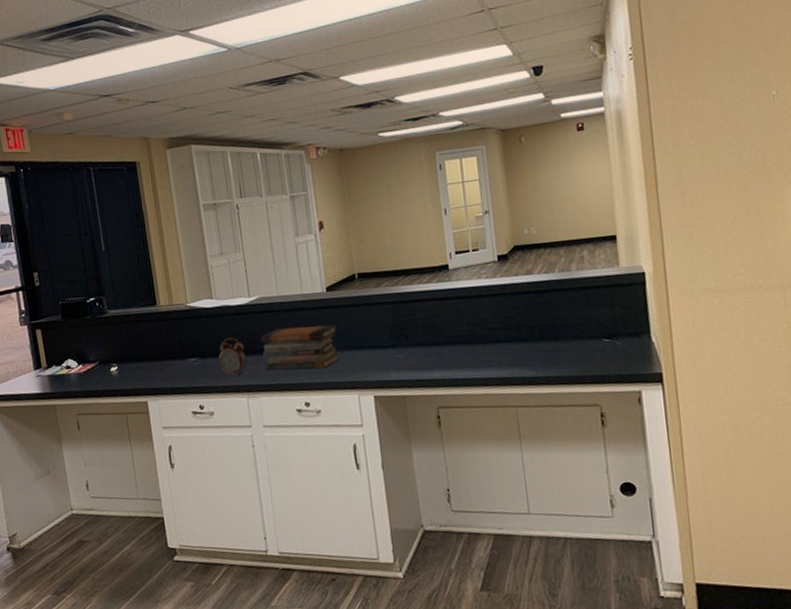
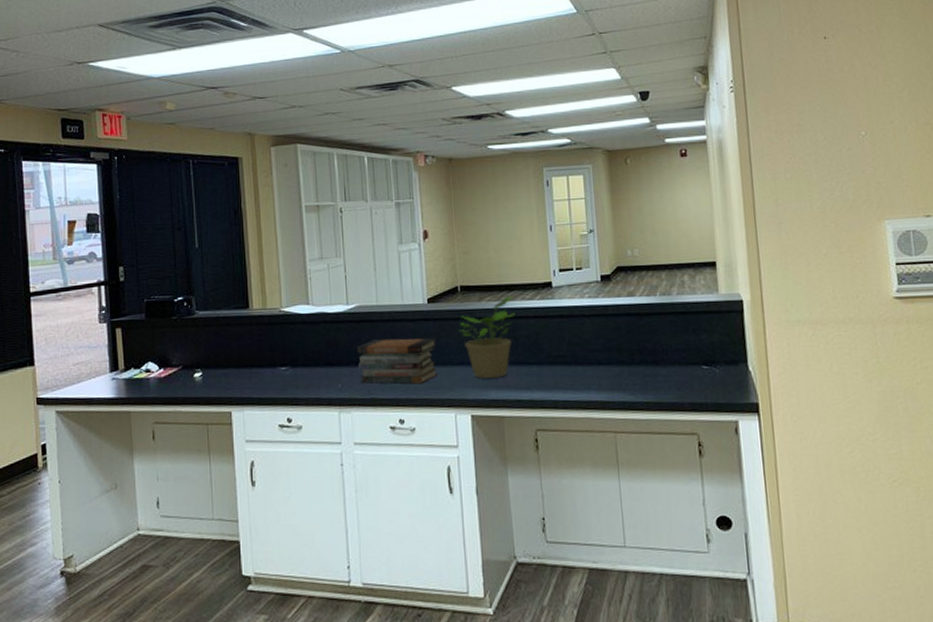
alarm clock: present [218,337,247,375] -> none [310,346,341,387]
potted plant: none [358,280,413,361] -> present [458,296,515,379]

